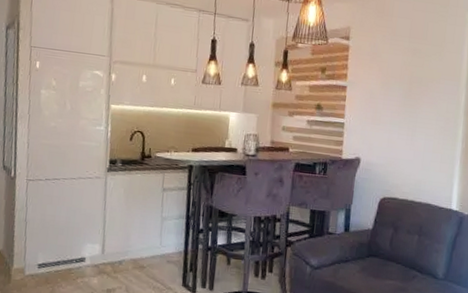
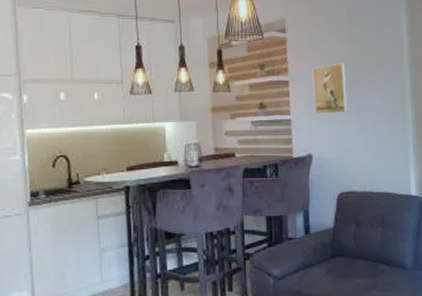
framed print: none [368,74,403,123] -> present [312,63,348,114]

